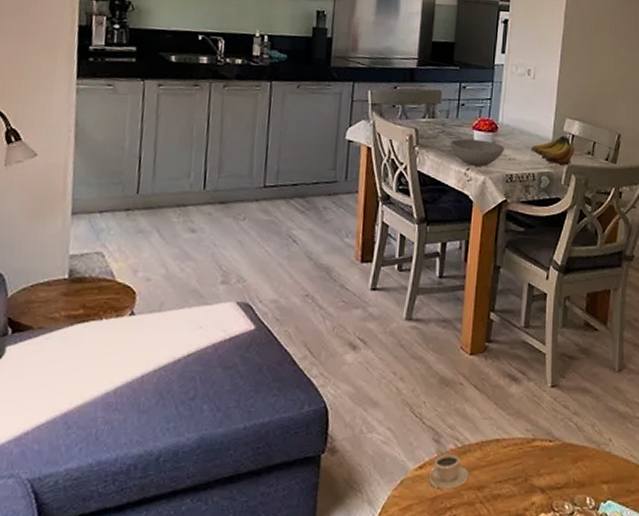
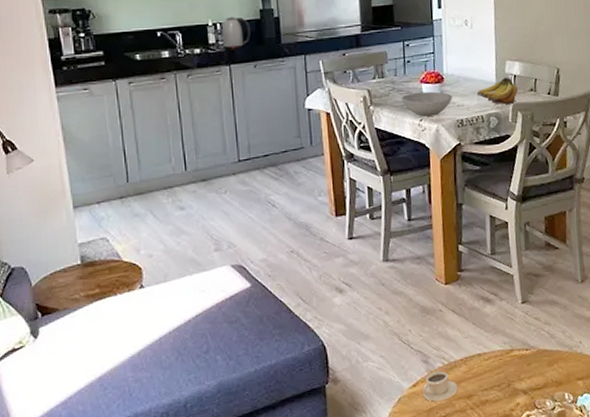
kettle: none [267,30,300,66] -> present [221,16,251,50]

